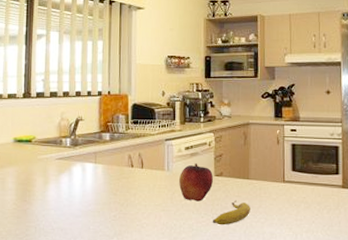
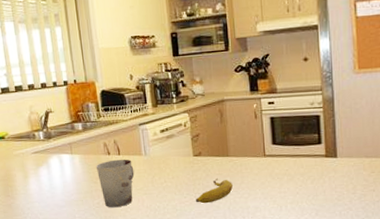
cup: none [117,172,155,222] -> present [95,159,135,208]
fruit: present [179,163,213,202] -> none [157,145,192,183]

